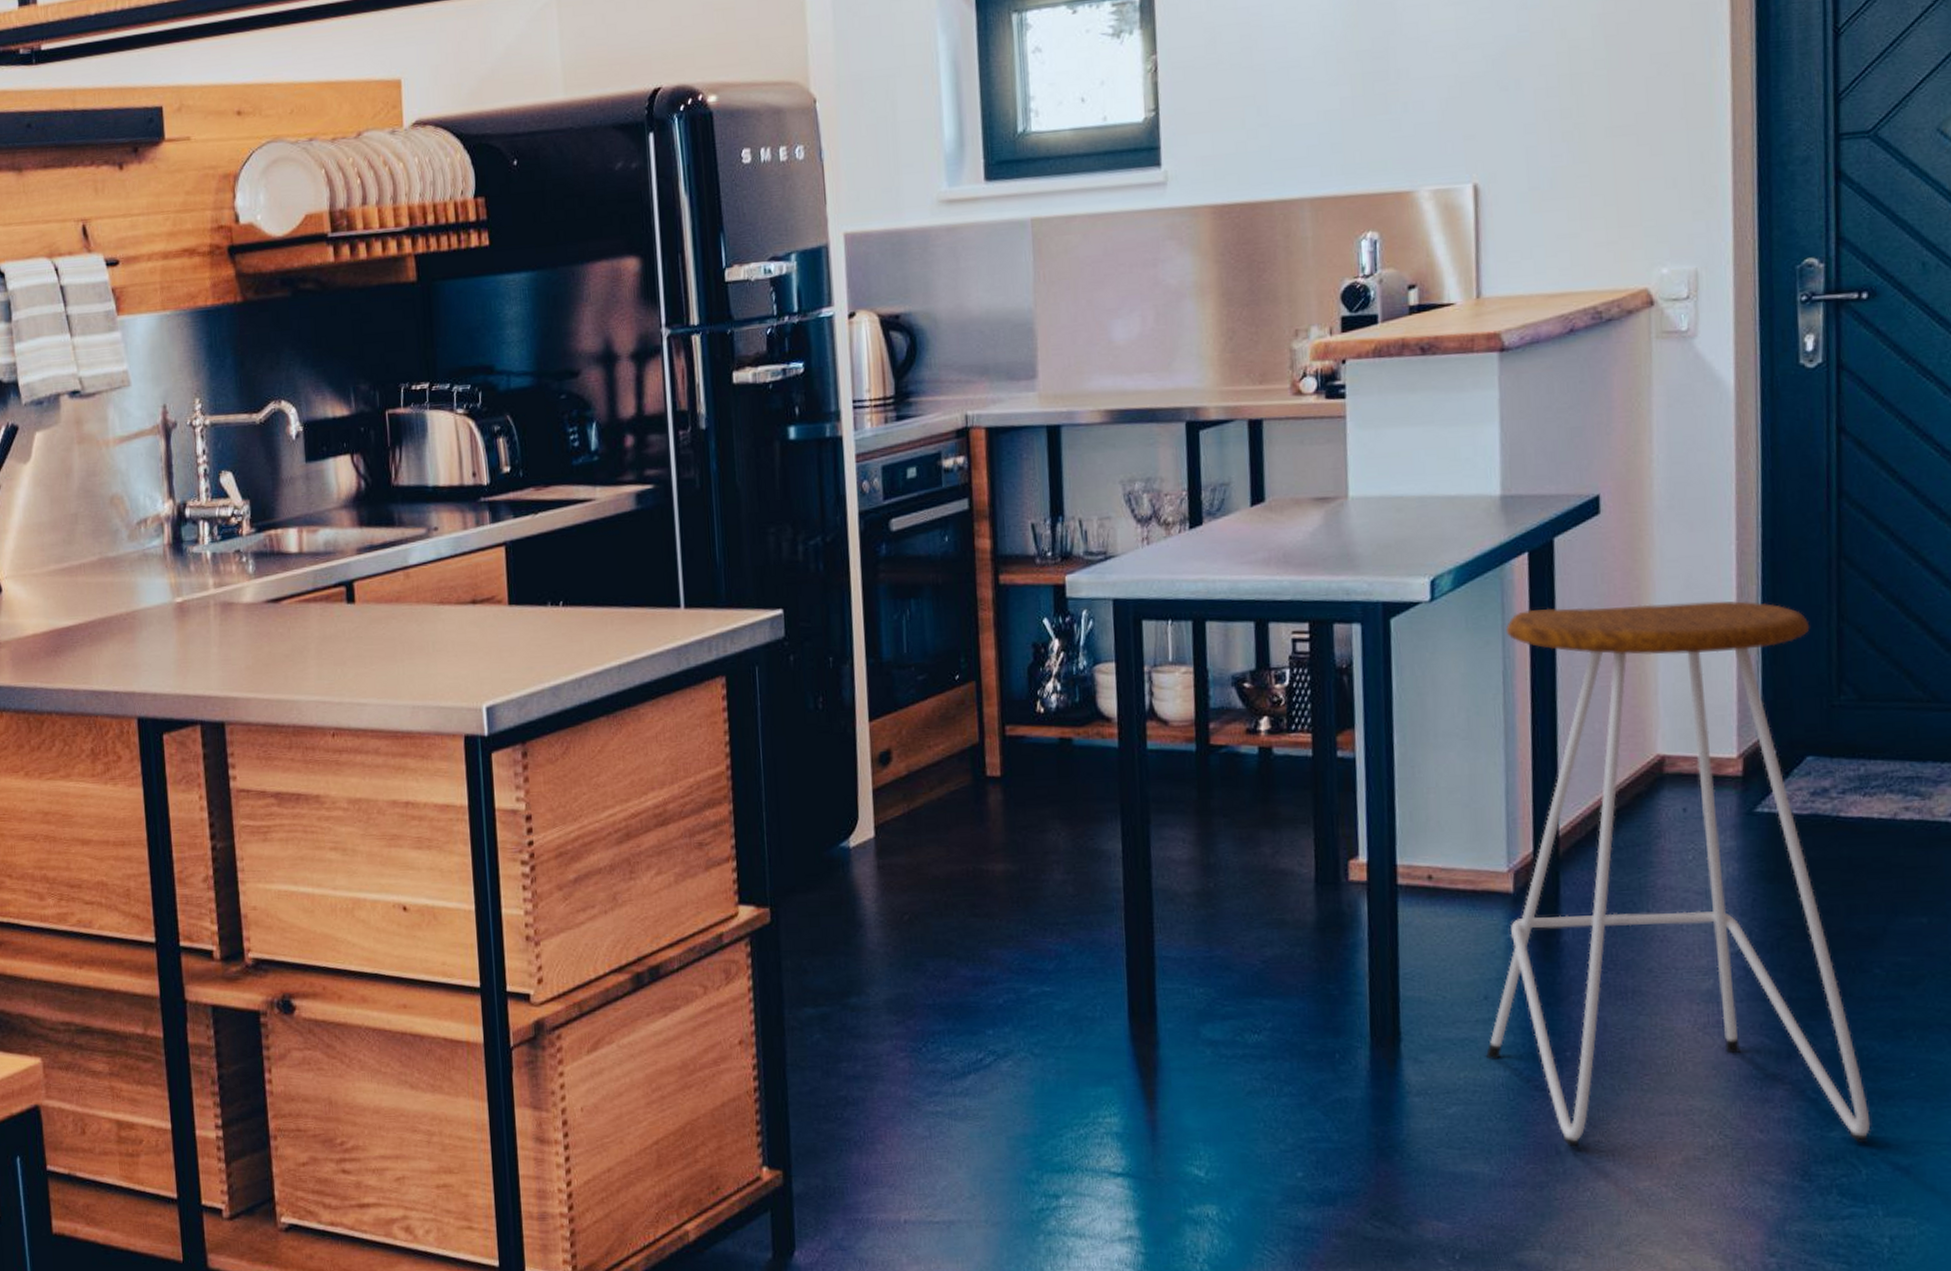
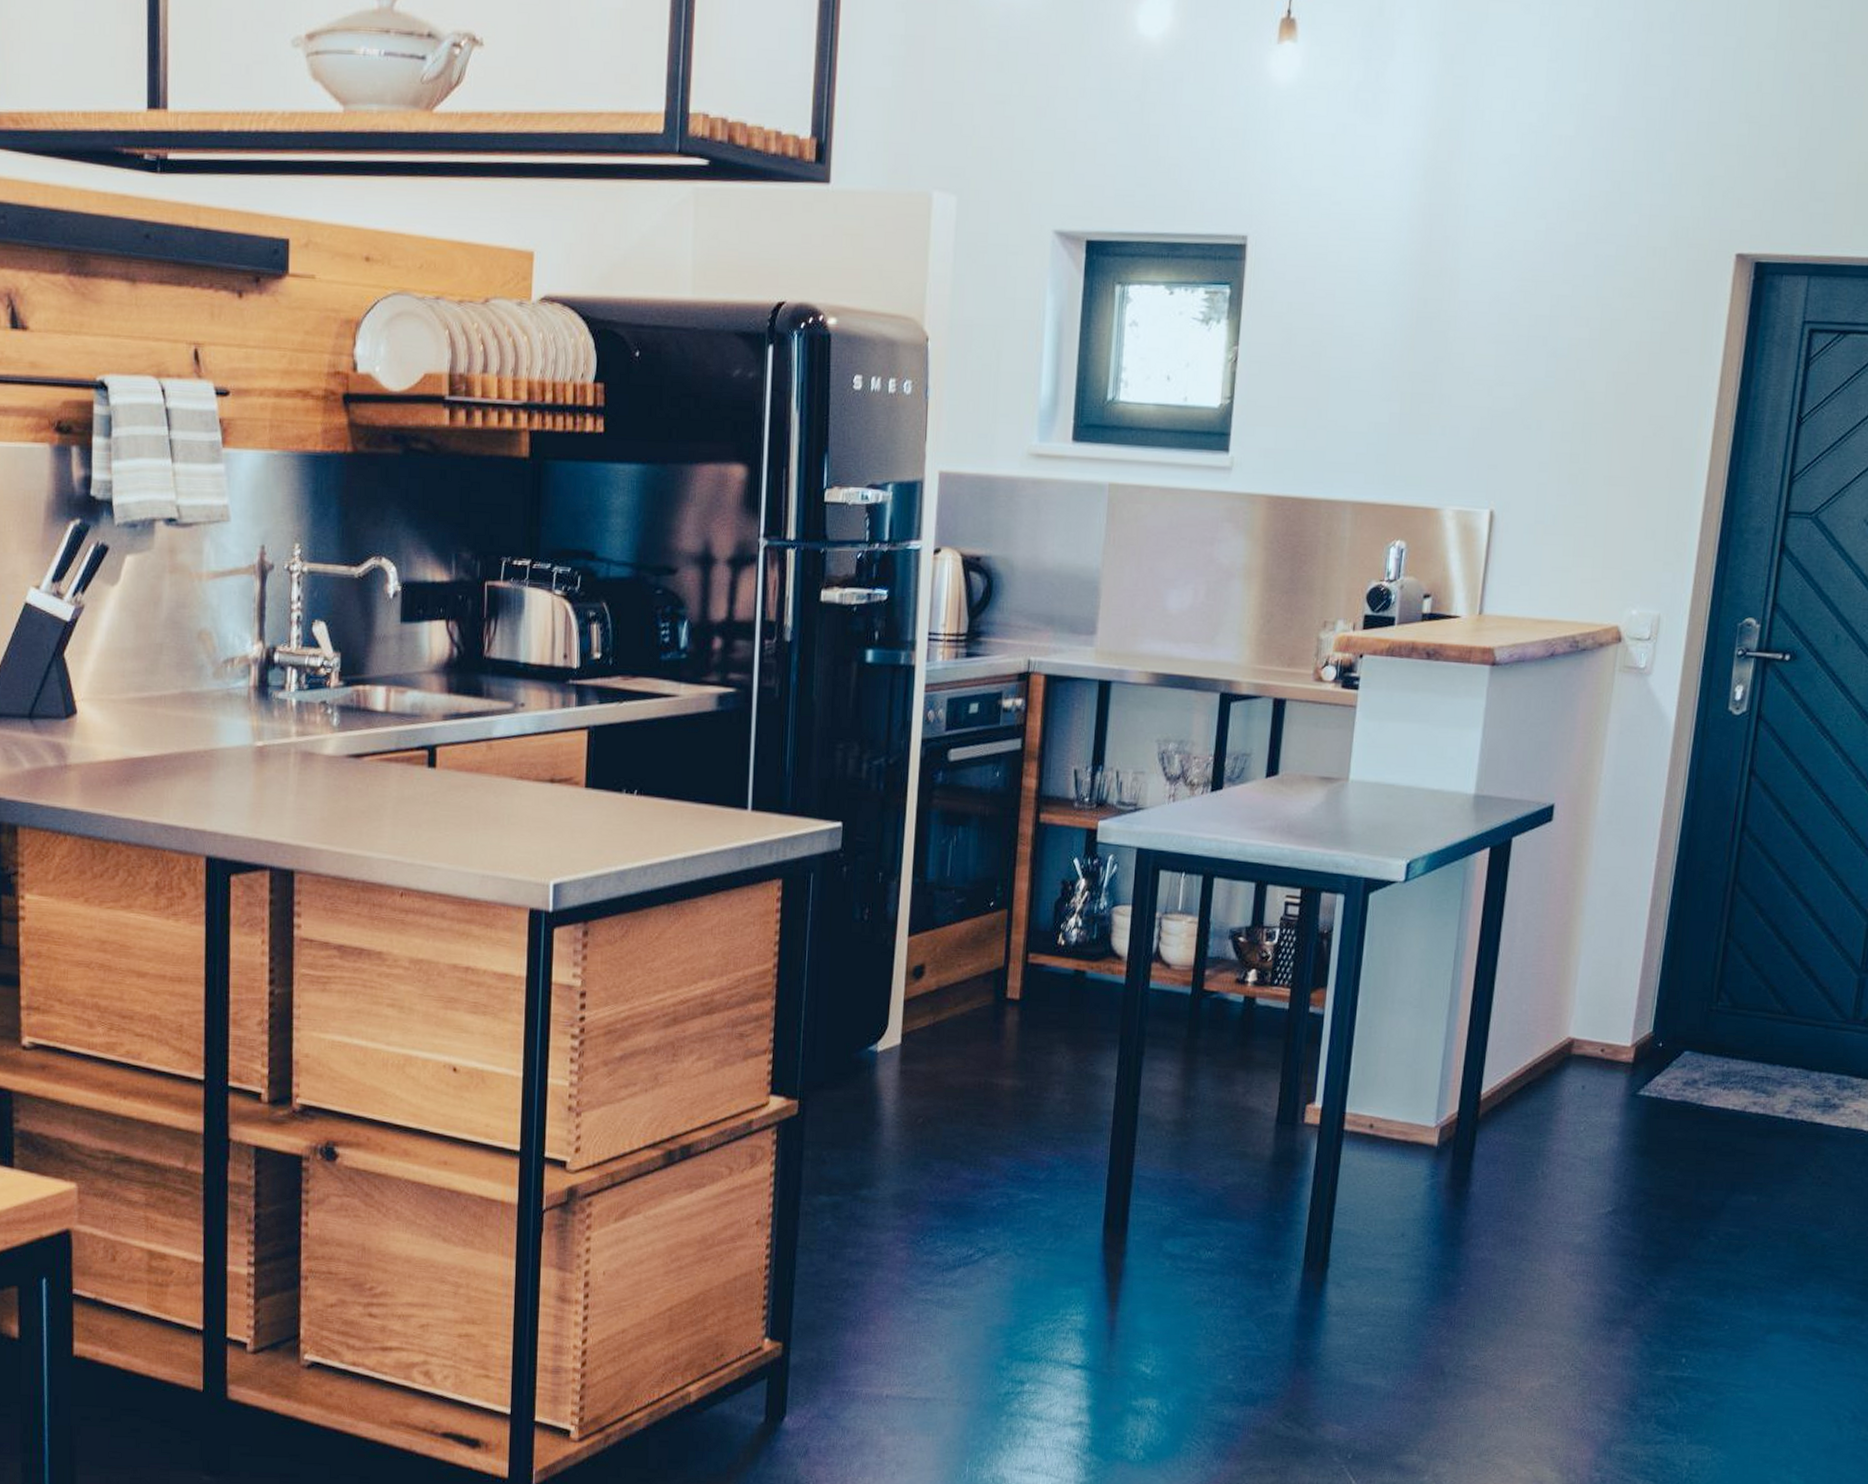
bar stool: present [1486,601,1871,1148] -> none [1396,898,1704,1382]

